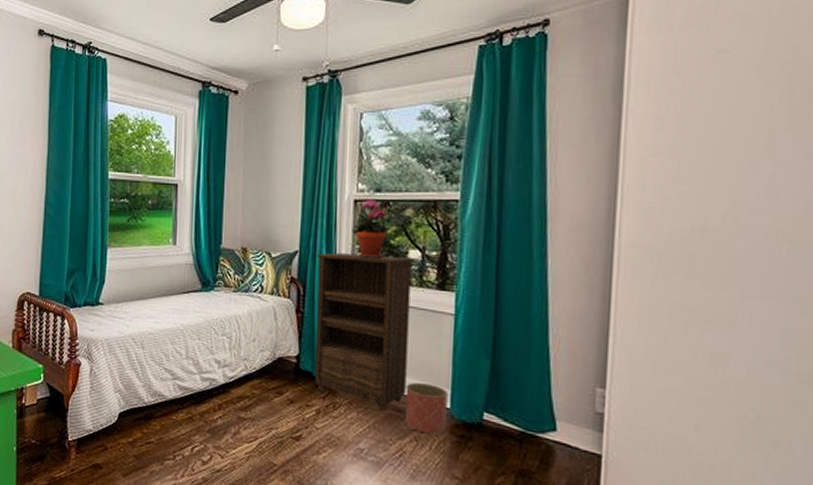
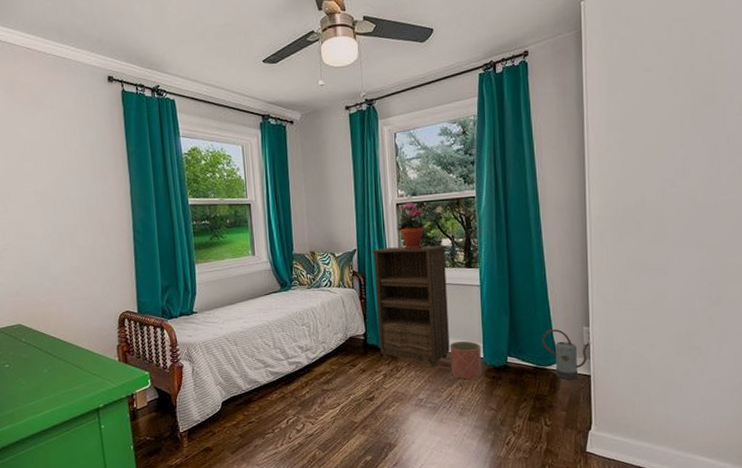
watering can: none [534,385,607,458] -> present [541,329,591,380]

